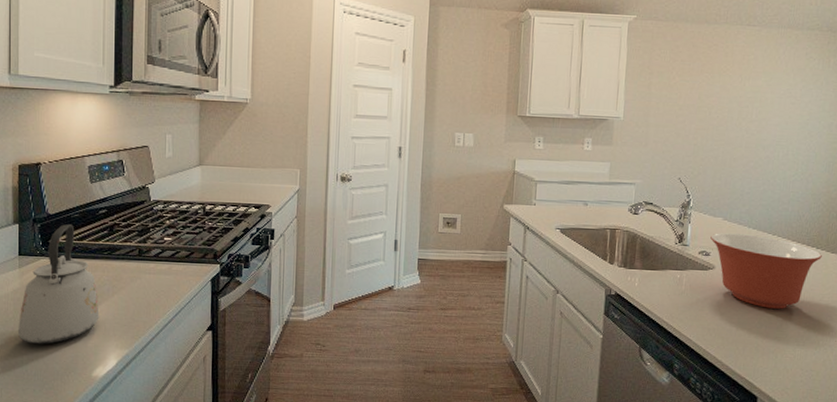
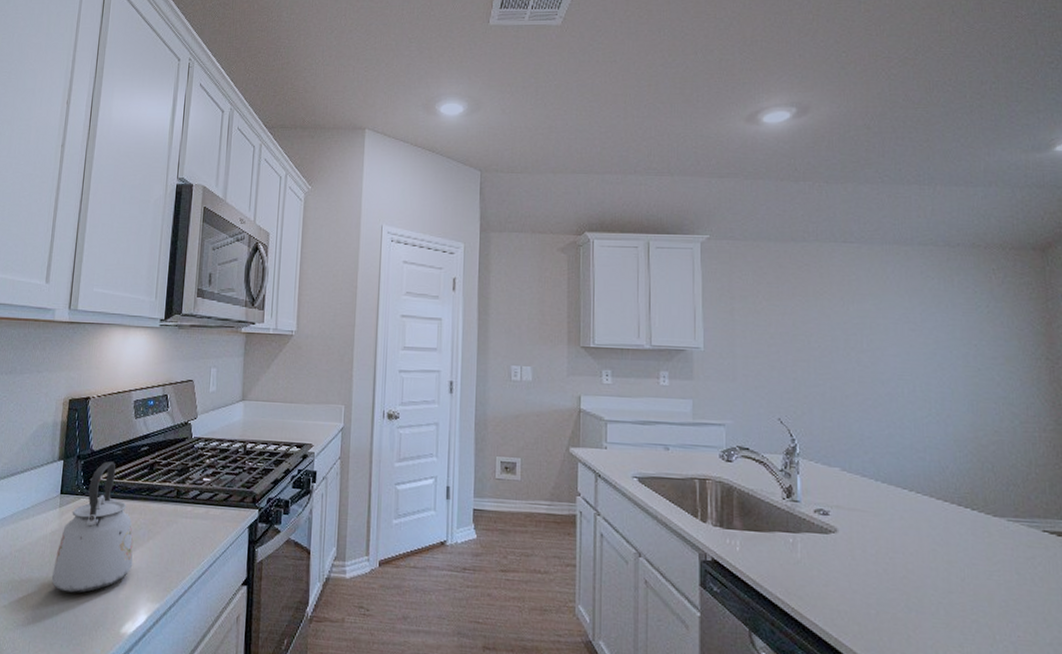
mixing bowl: present [710,233,822,309] -> none [827,486,981,589]

